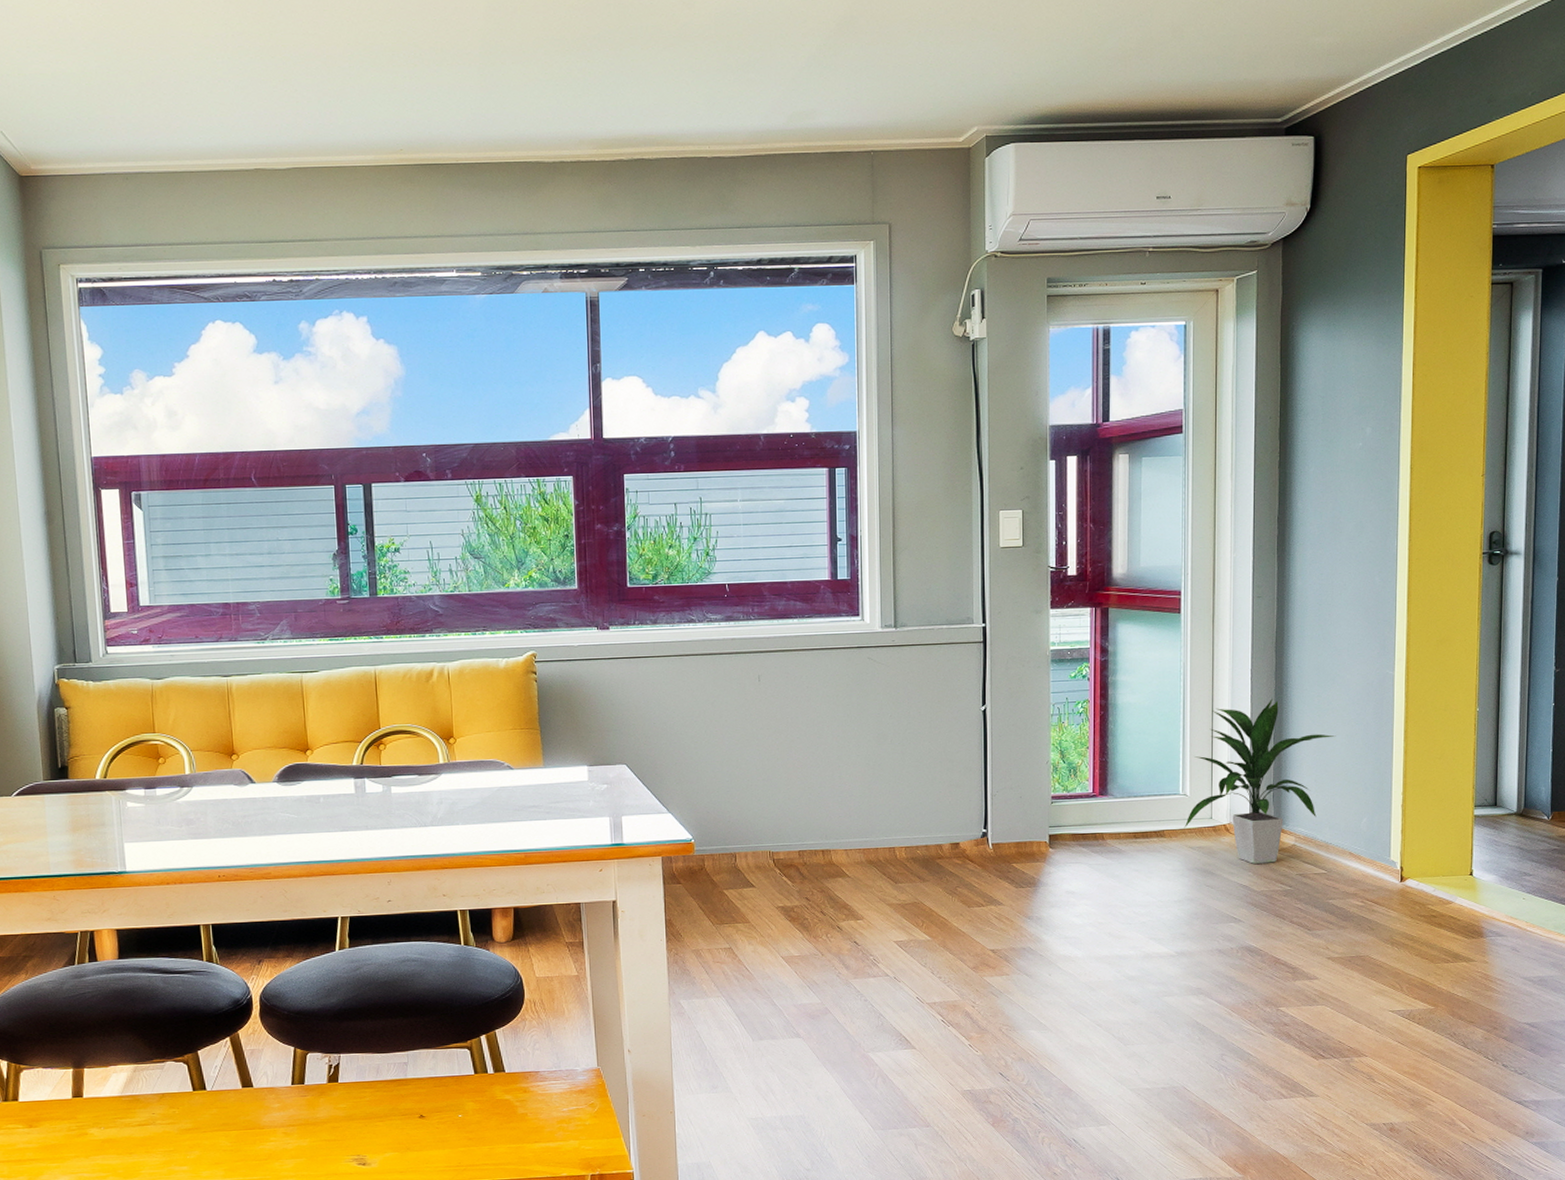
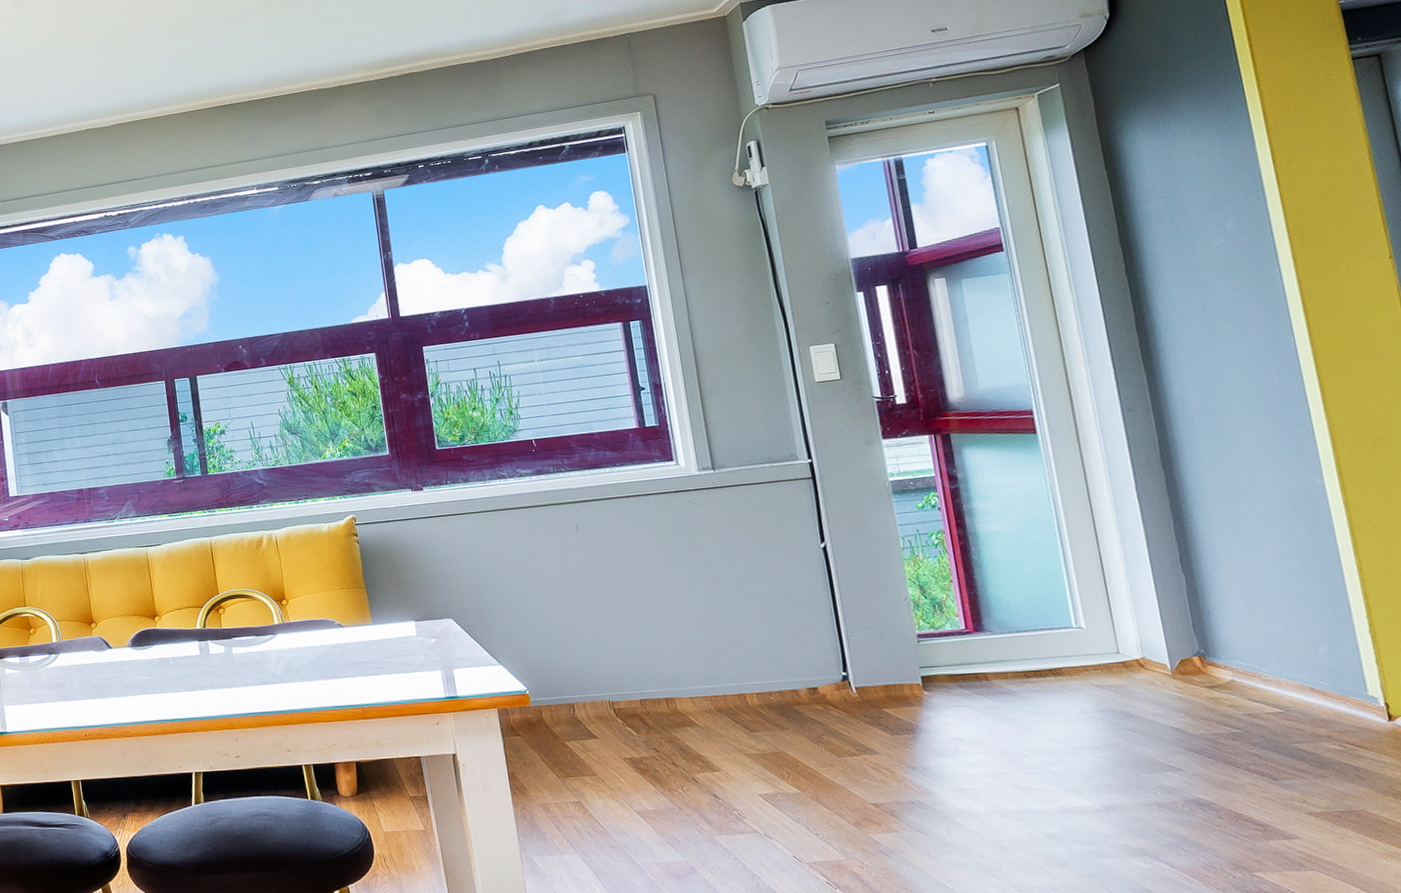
indoor plant: present [1184,698,1336,864] -> none [1083,517,1262,703]

